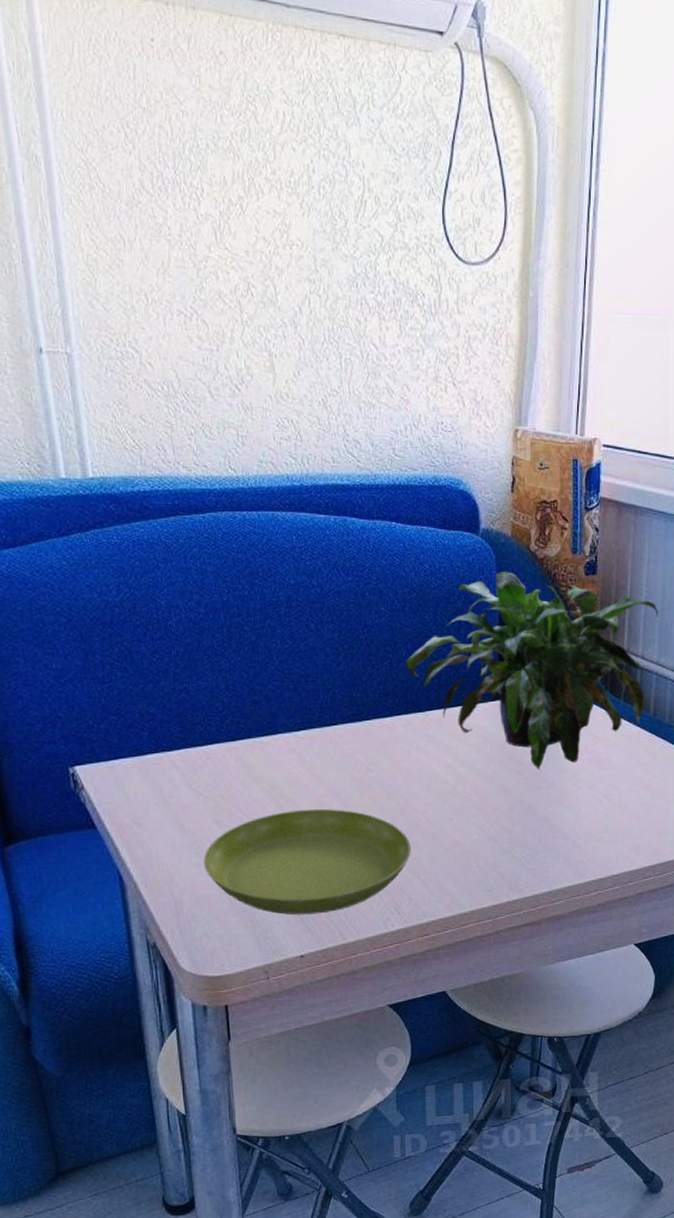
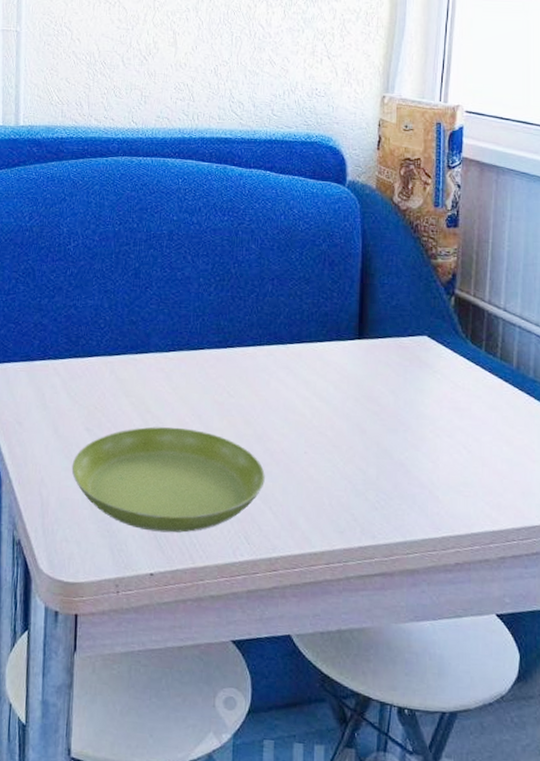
potted plant: present [406,572,658,770] -> none [271,220,521,413]

